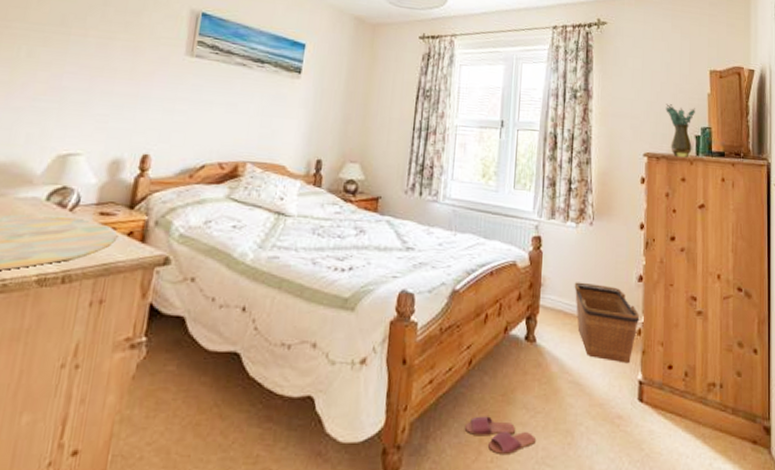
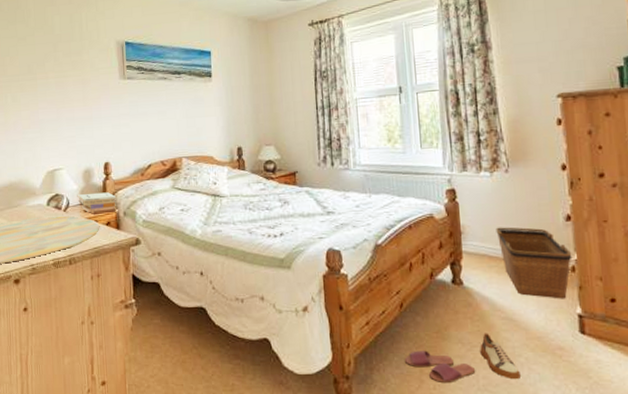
books: none [93,190,150,221] -> present [77,192,117,215]
shoe: none [543,397,579,451] -> present [480,333,520,380]
vase: present [666,104,695,158] -> none [577,38,615,92]

